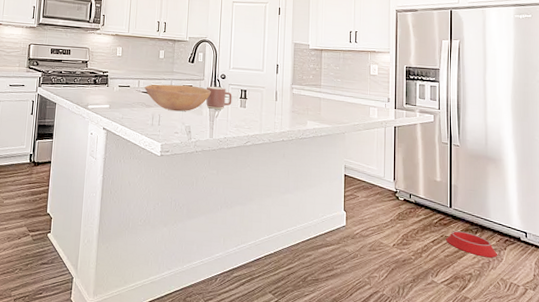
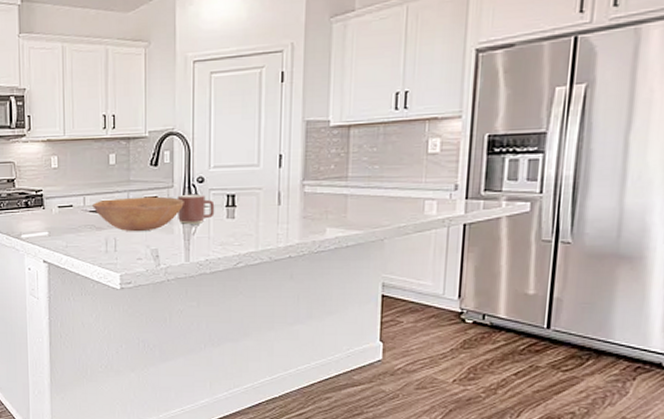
pet bowl: present [446,231,497,258] -> none [537,359,620,391]

